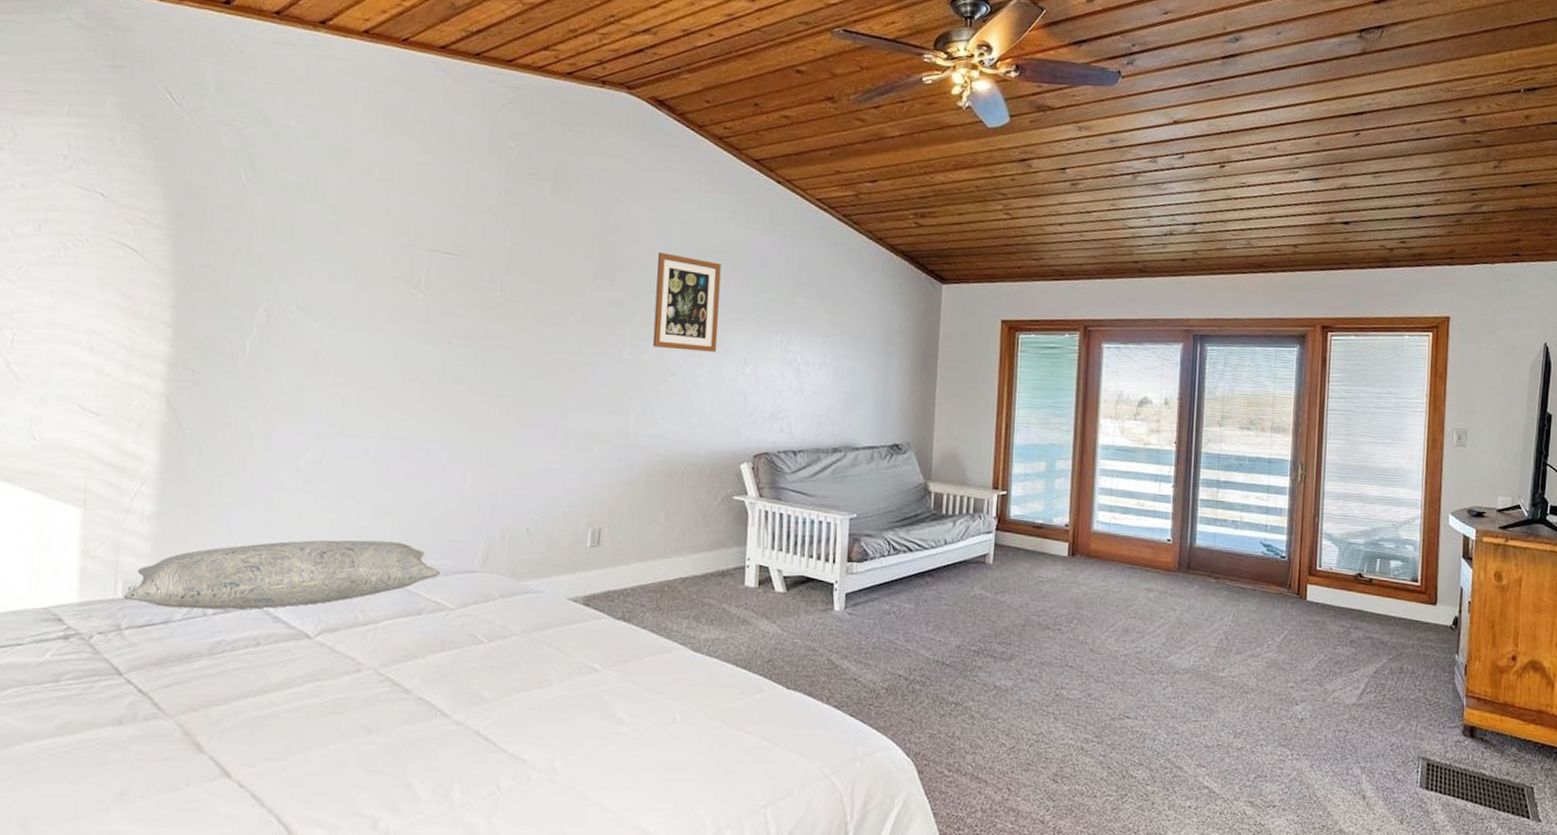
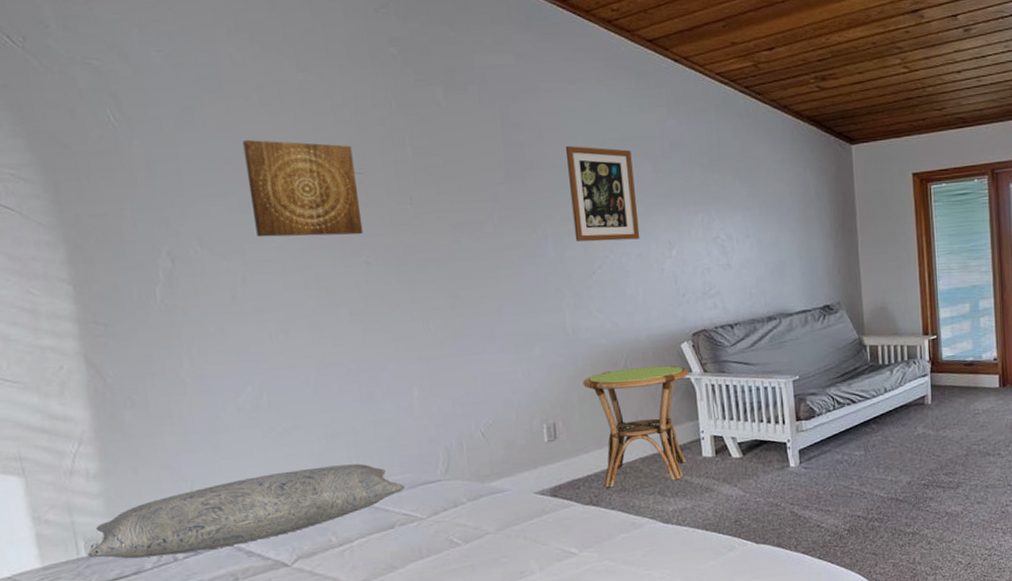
wall art: none [351,211,455,314] -> present [242,139,364,238]
side table: none [635,482,745,607] -> present [583,365,689,488]

